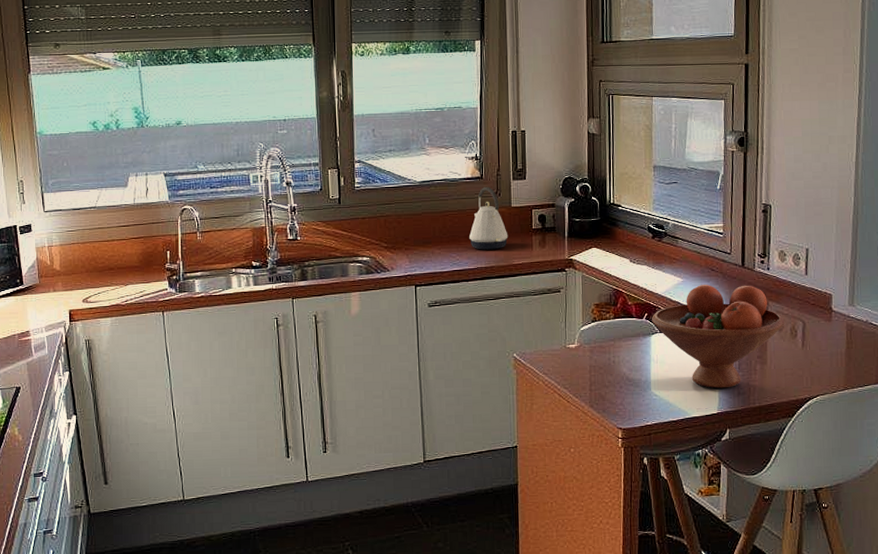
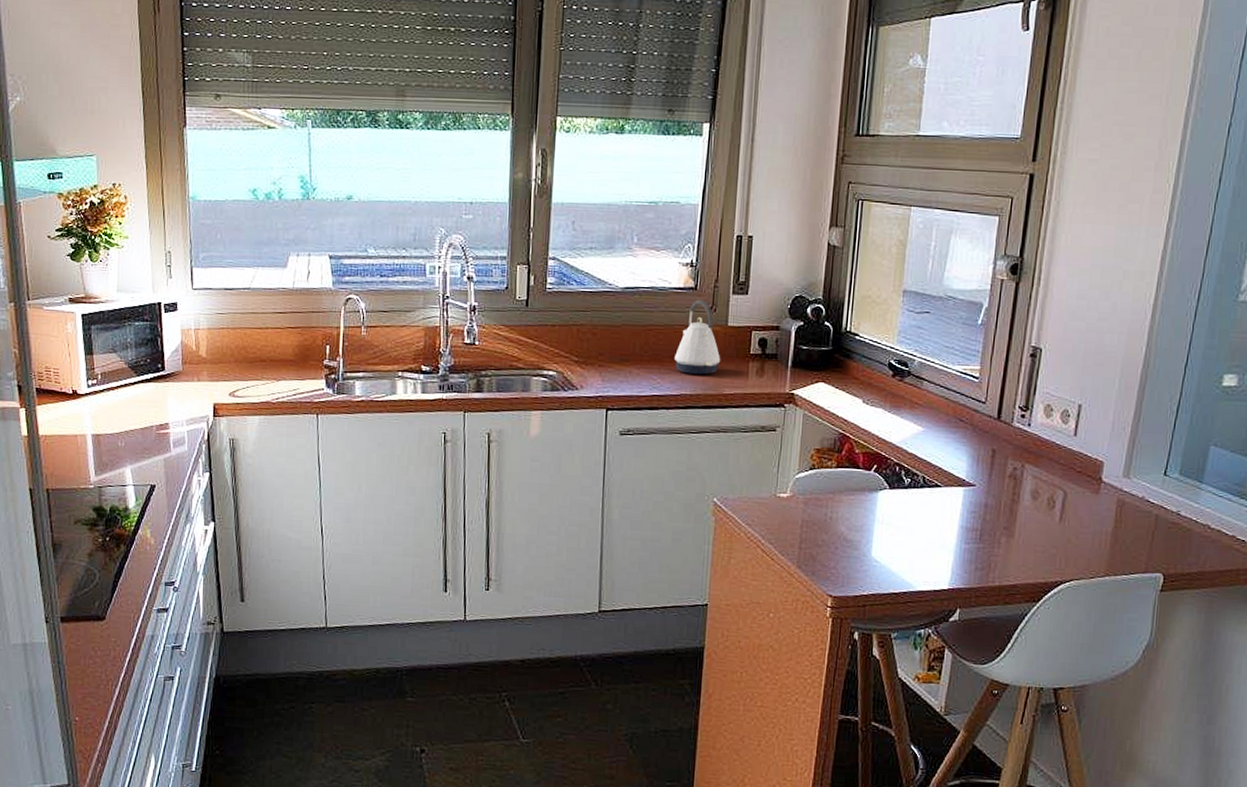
fruit bowl: present [652,284,785,389] -> none [881,436,1042,561]

